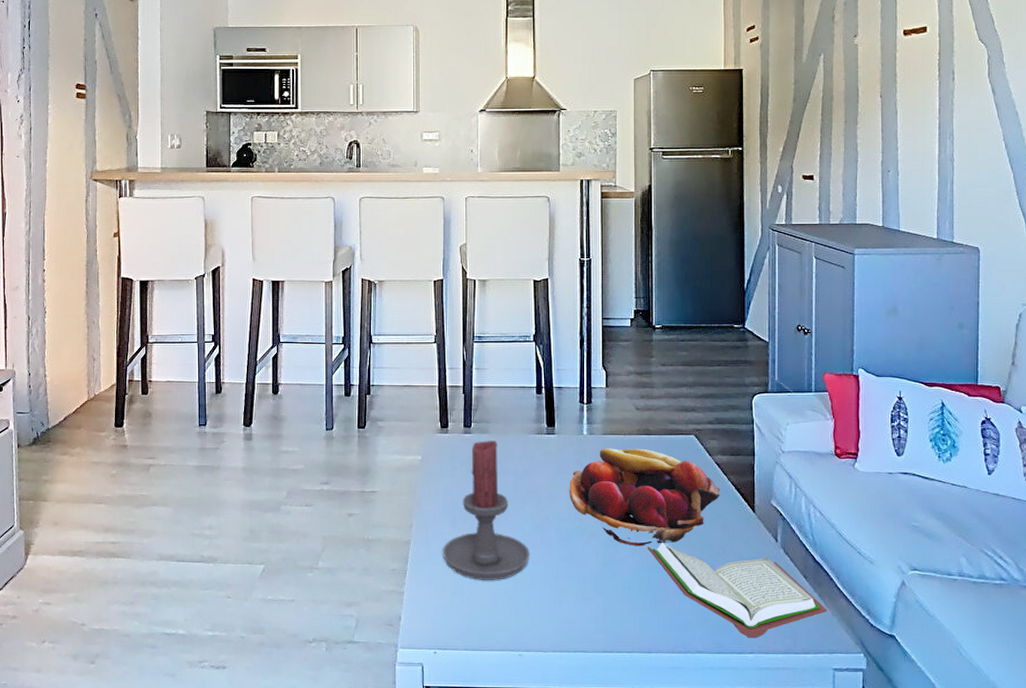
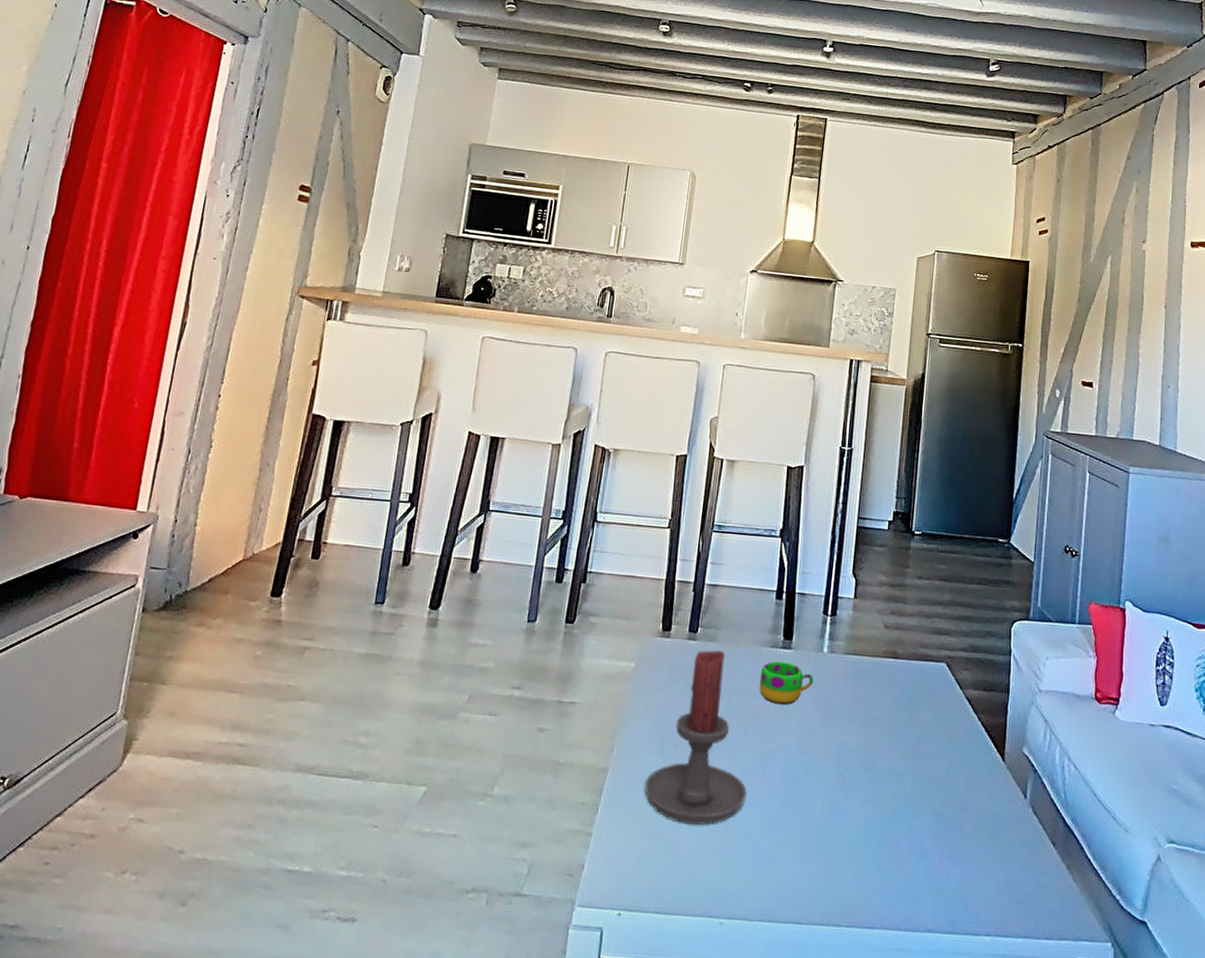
mug: none [530,445,577,480] -> present [759,661,813,705]
fruit basket: present [569,448,720,546] -> none [799,670,969,793]
book: present [647,543,827,638] -> none [881,791,1075,916]

